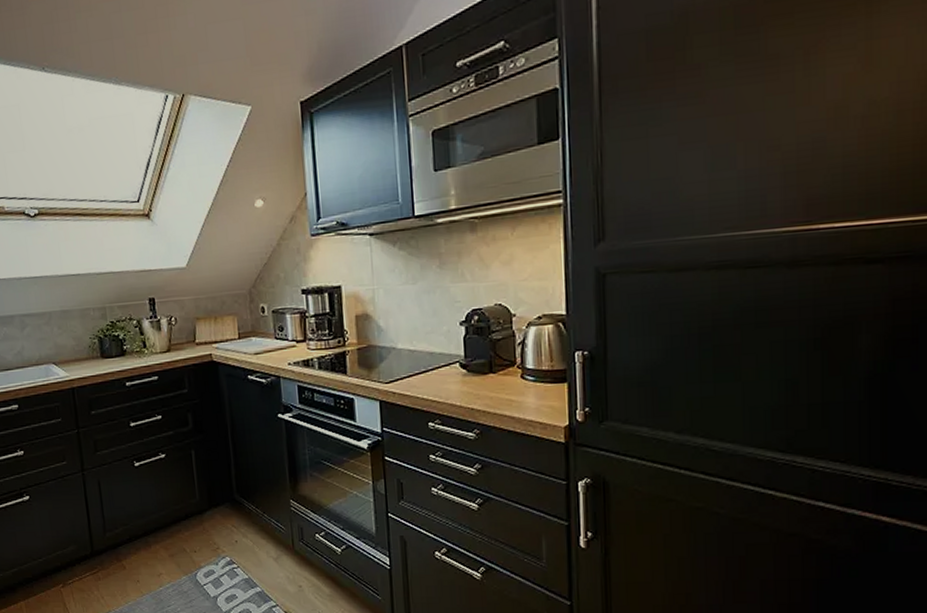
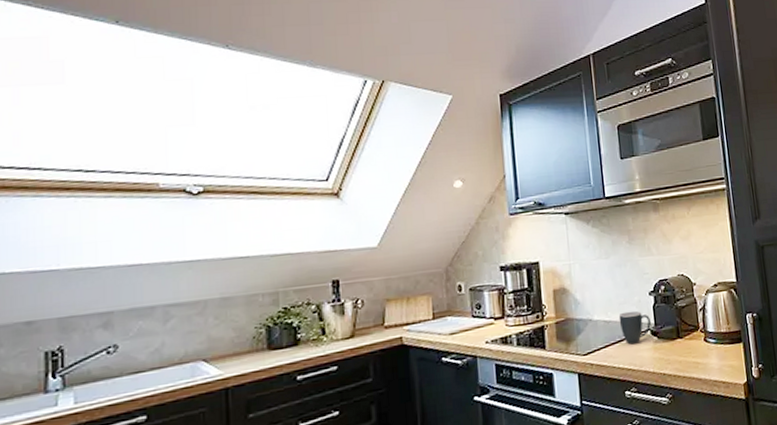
mug: none [424,341,460,376] -> present [618,310,651,345]

